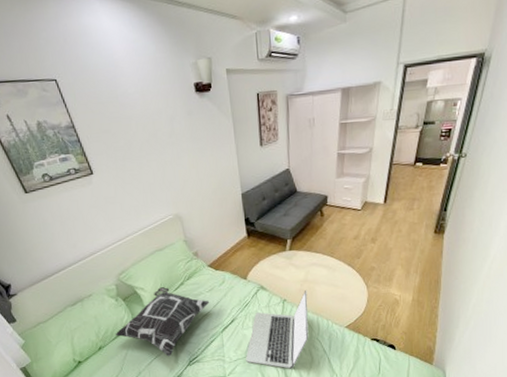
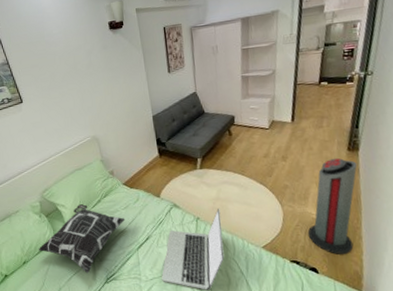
air purifier: none [389,241,441,332] -> present [307,158,358,254]

